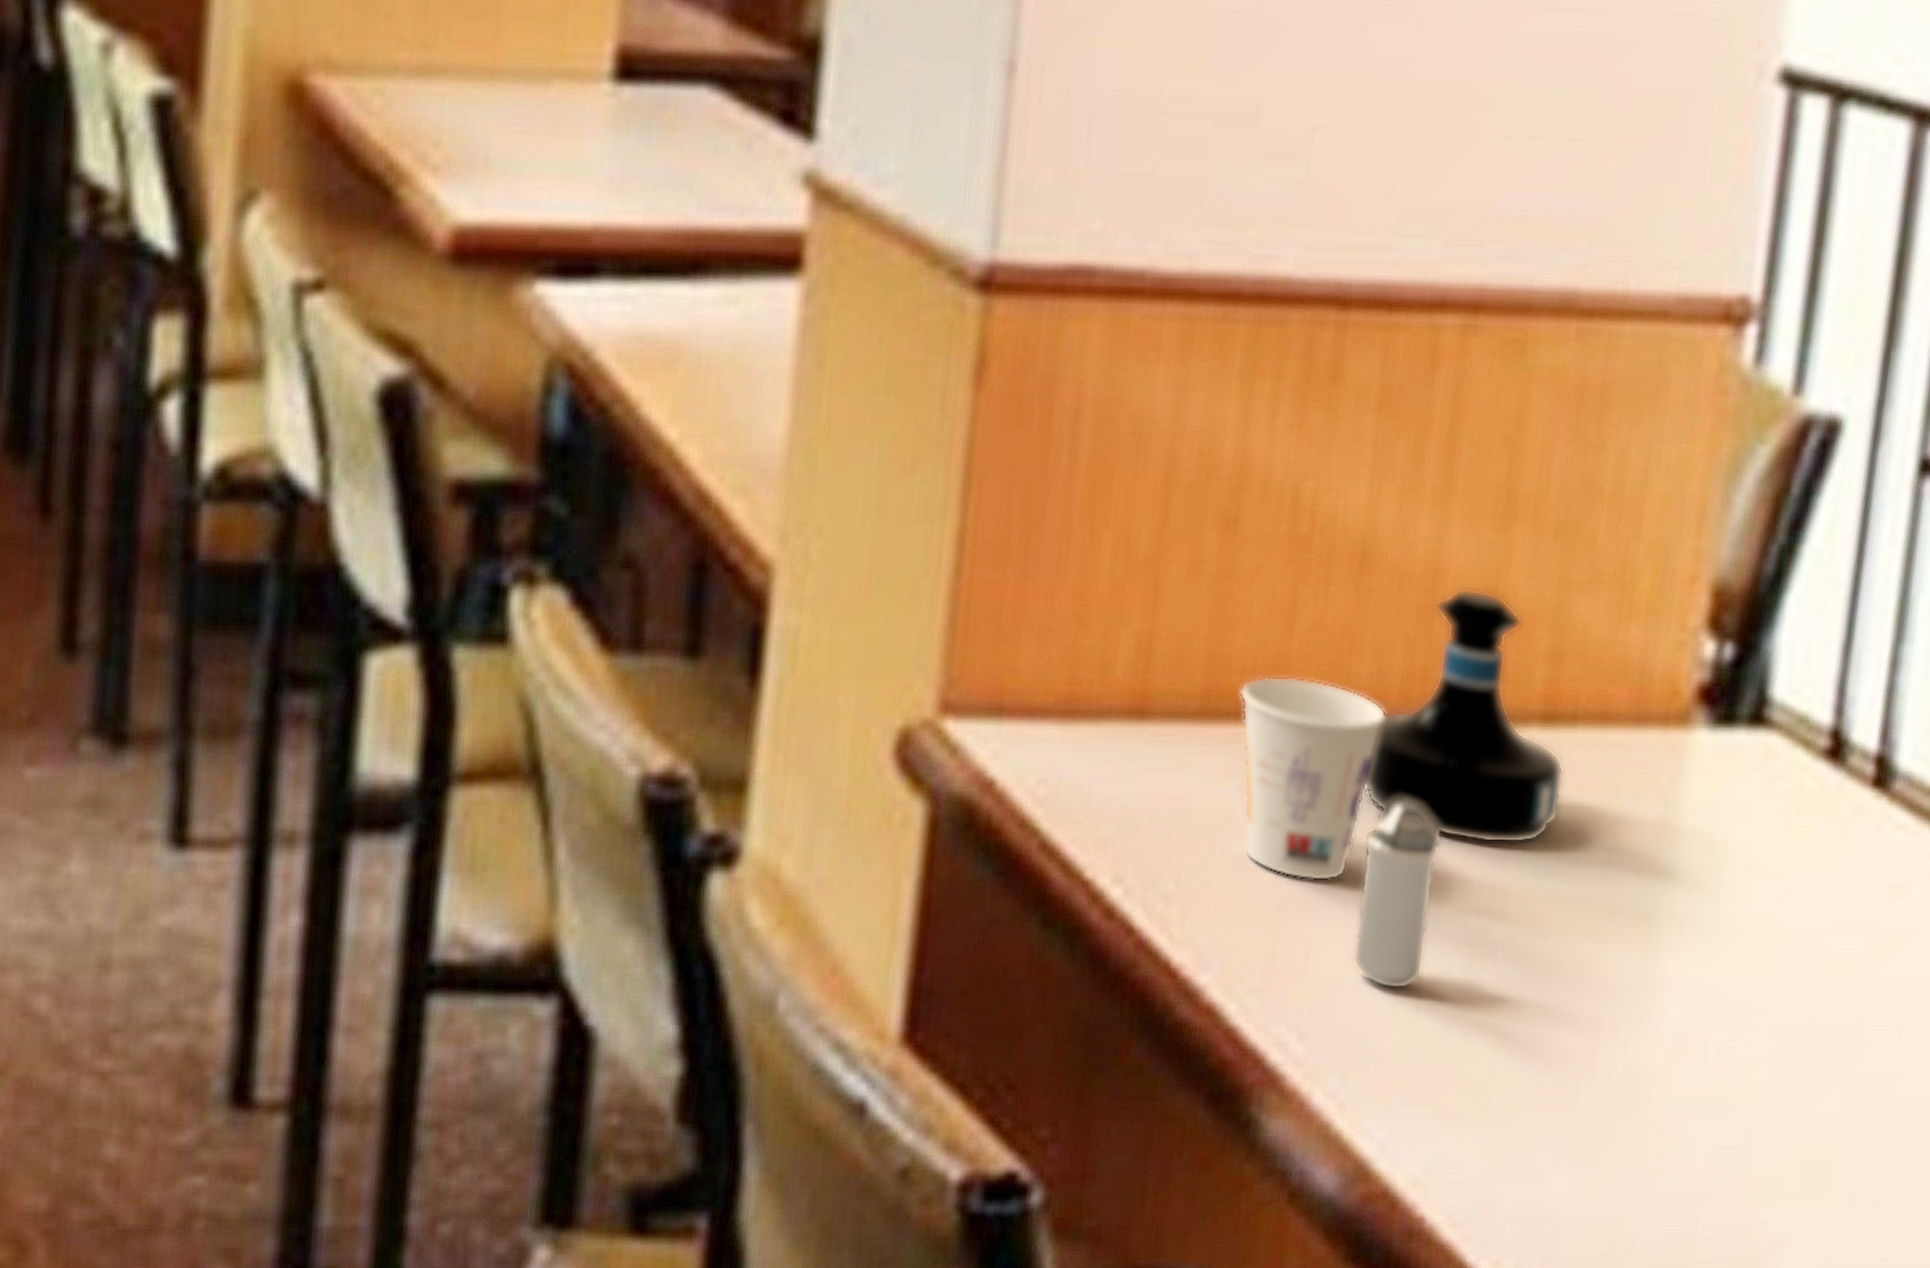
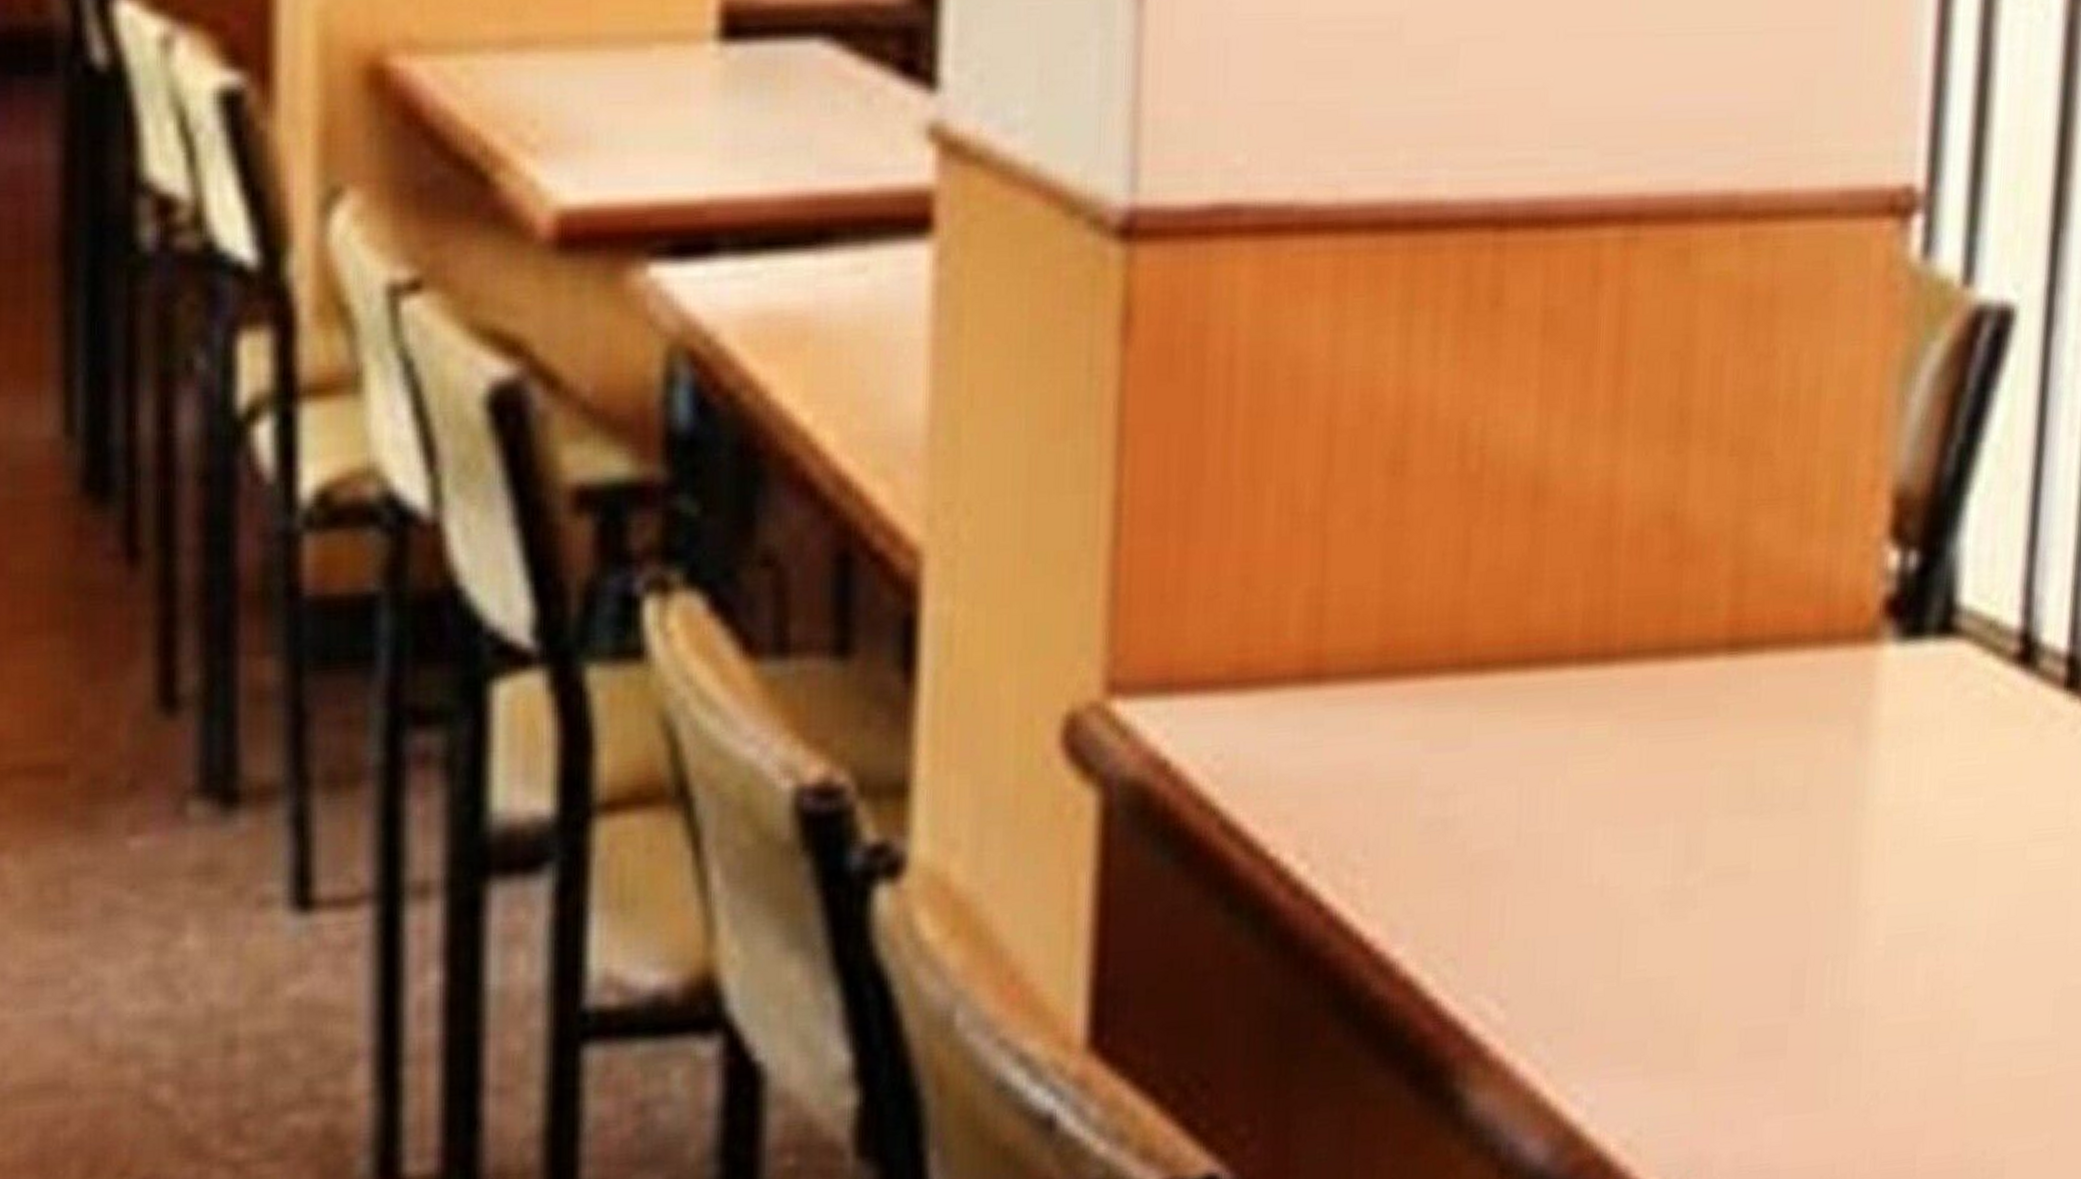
cup: present [1239,676,1388,882] -> none [1417,624,1571,839]
shaker: present [1352,799,1443,989] -> none [1549,744,1635,945]
tequila bottle: present [1365,588,1565,845] -> none [1552,515,1755,784]

